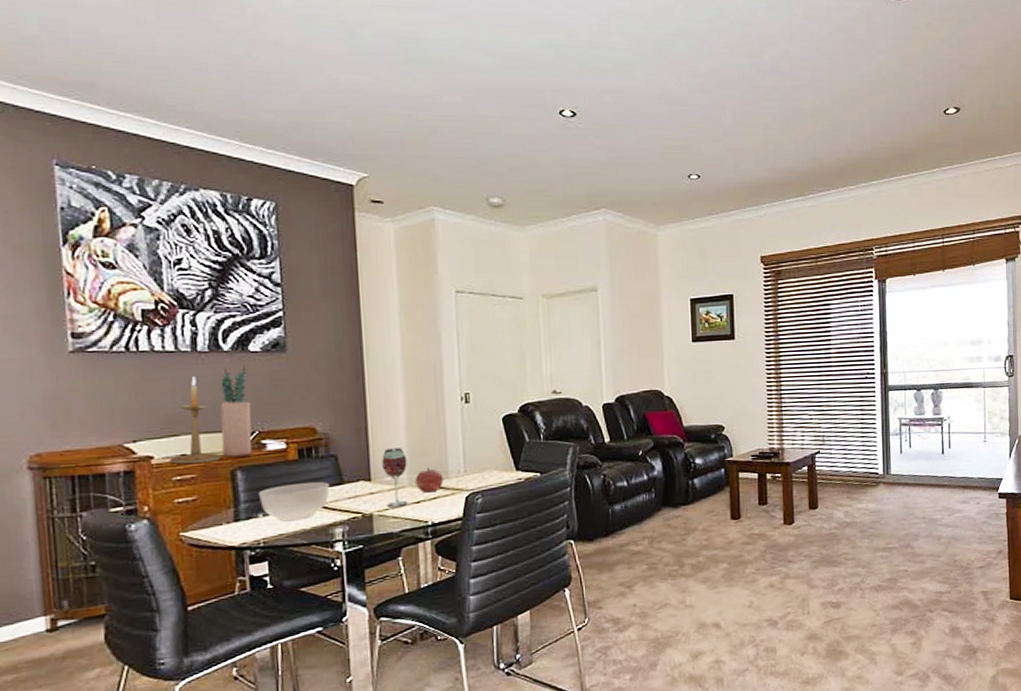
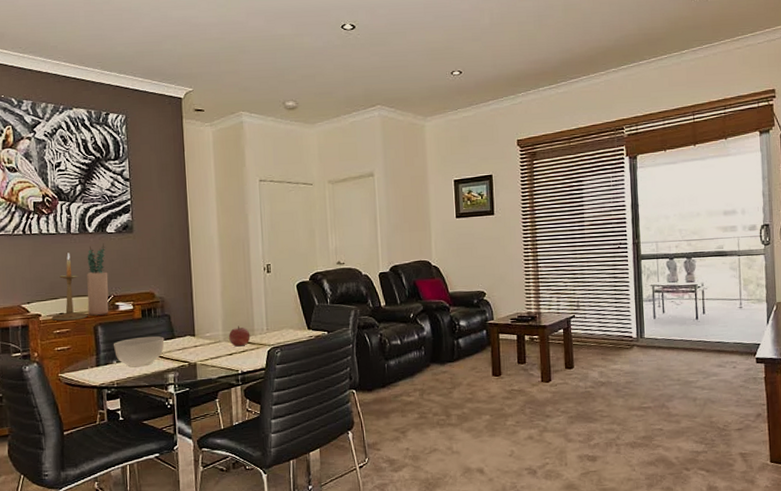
wineglass: present [382,448,408,507] -> none [203,309,223,358]

